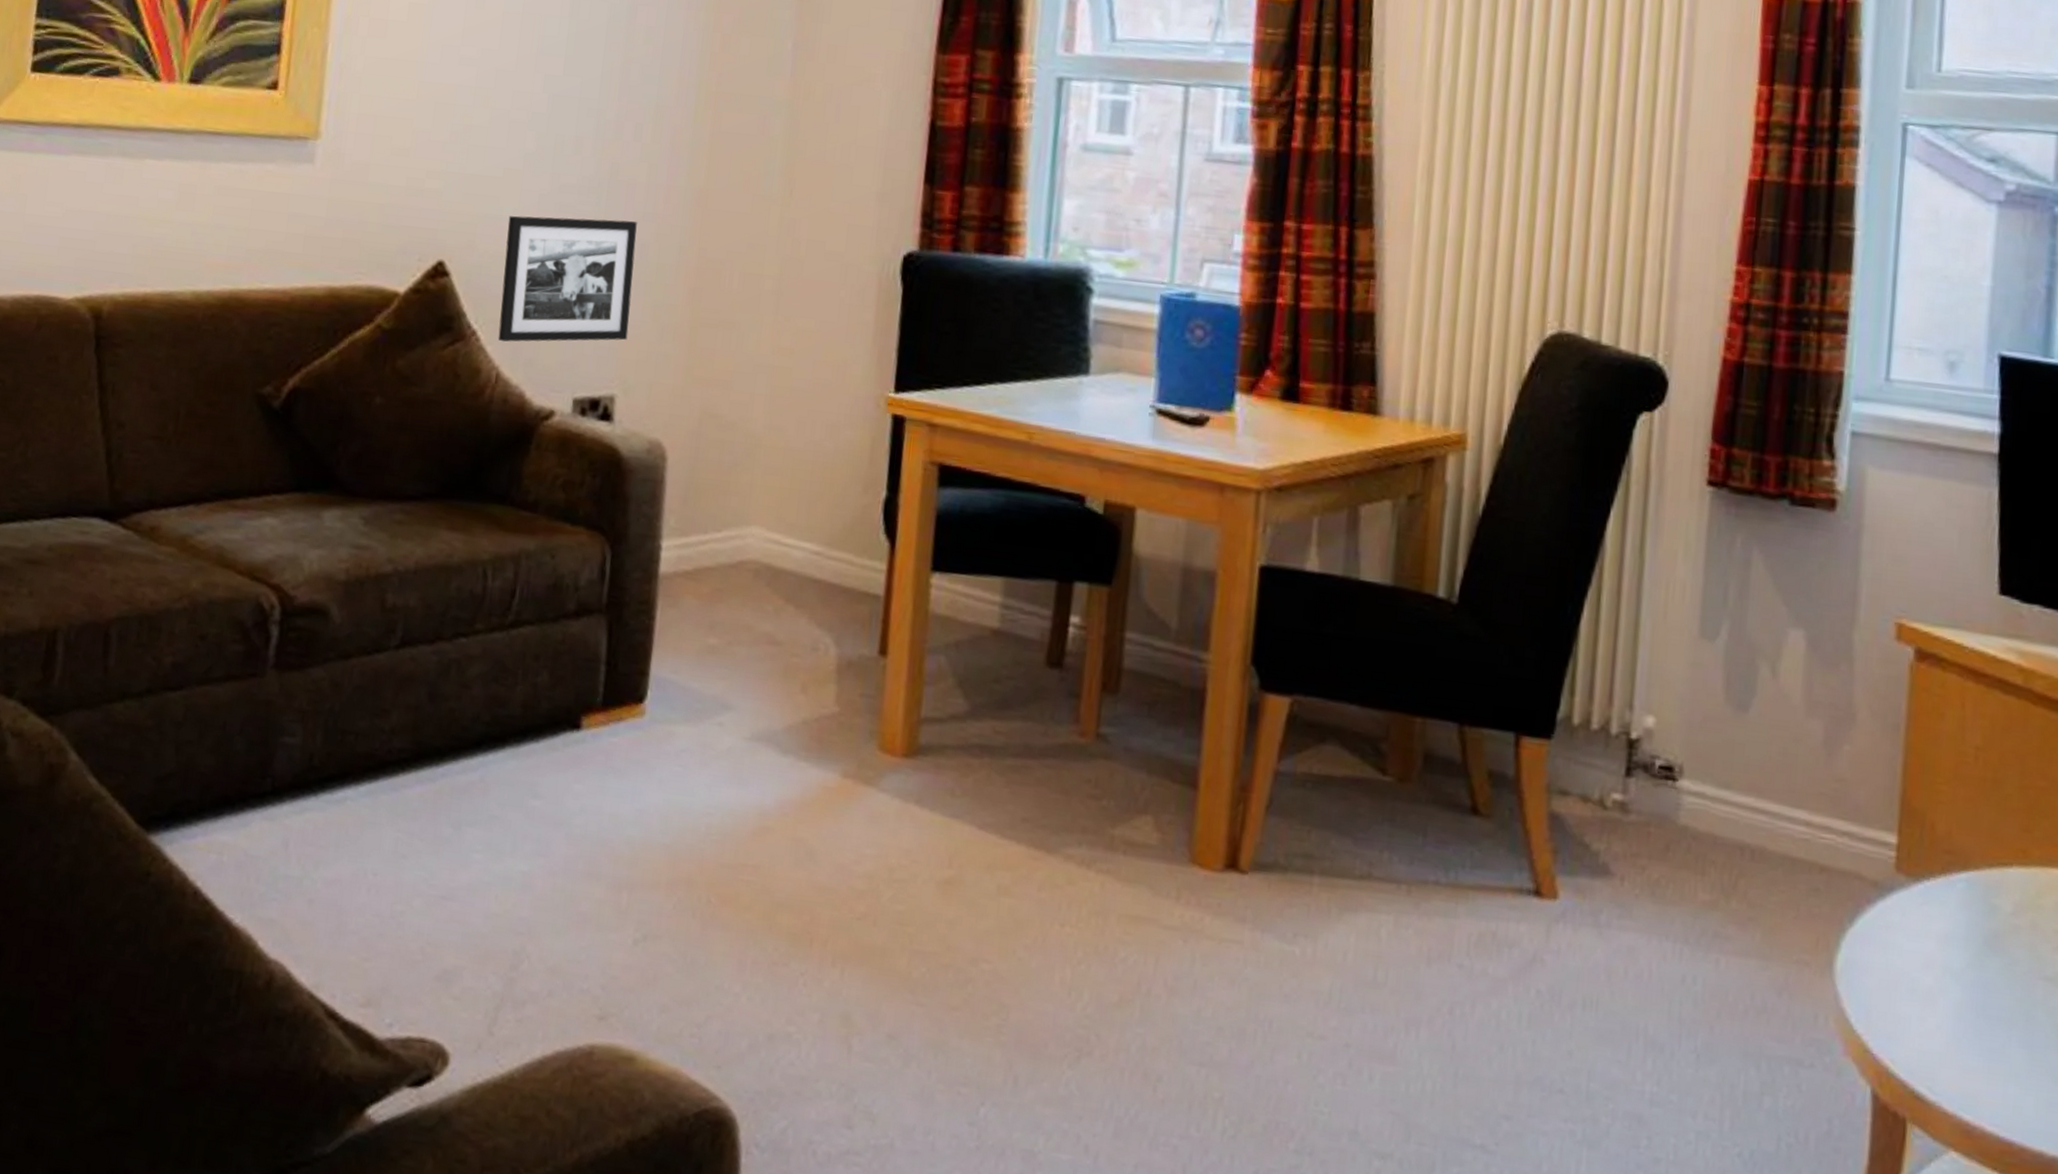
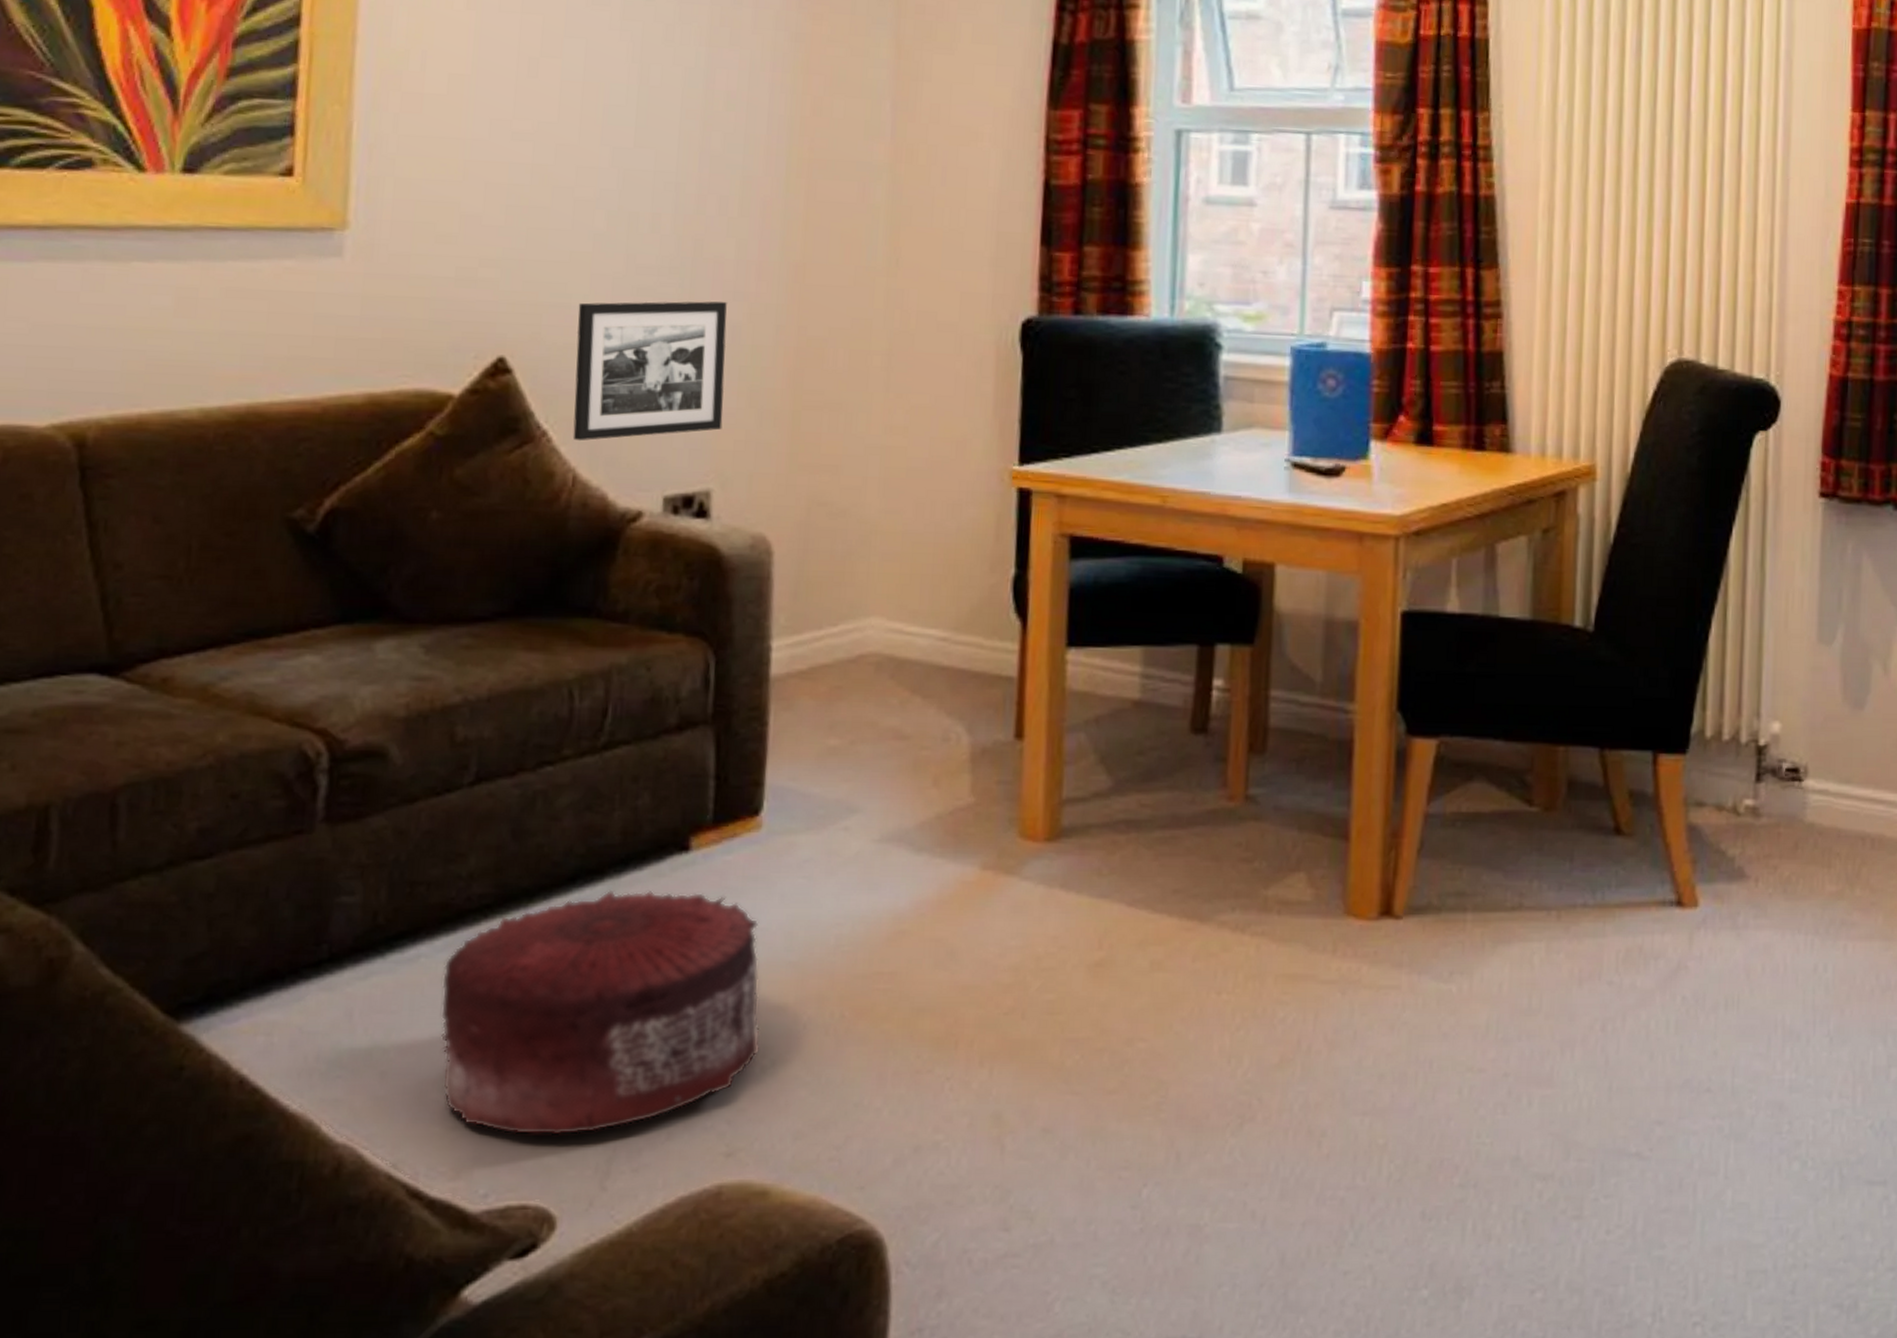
pouf: none [359,758,637,980] -> present [440,891,761,1135]

